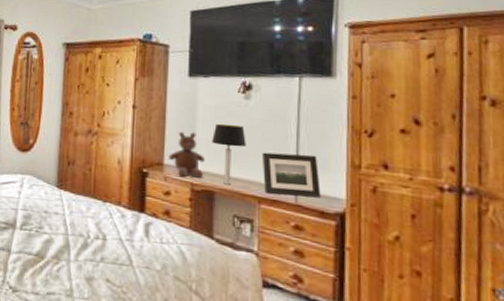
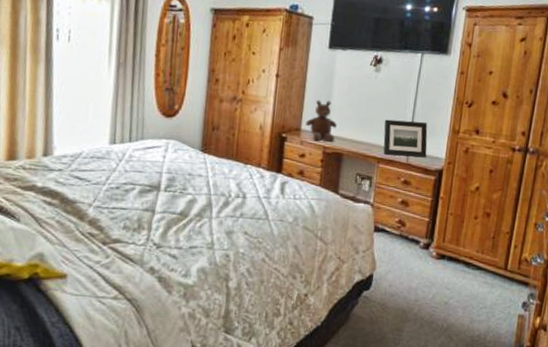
table lamp: present [211,123,246,185] -> none [343,93,373,148]

